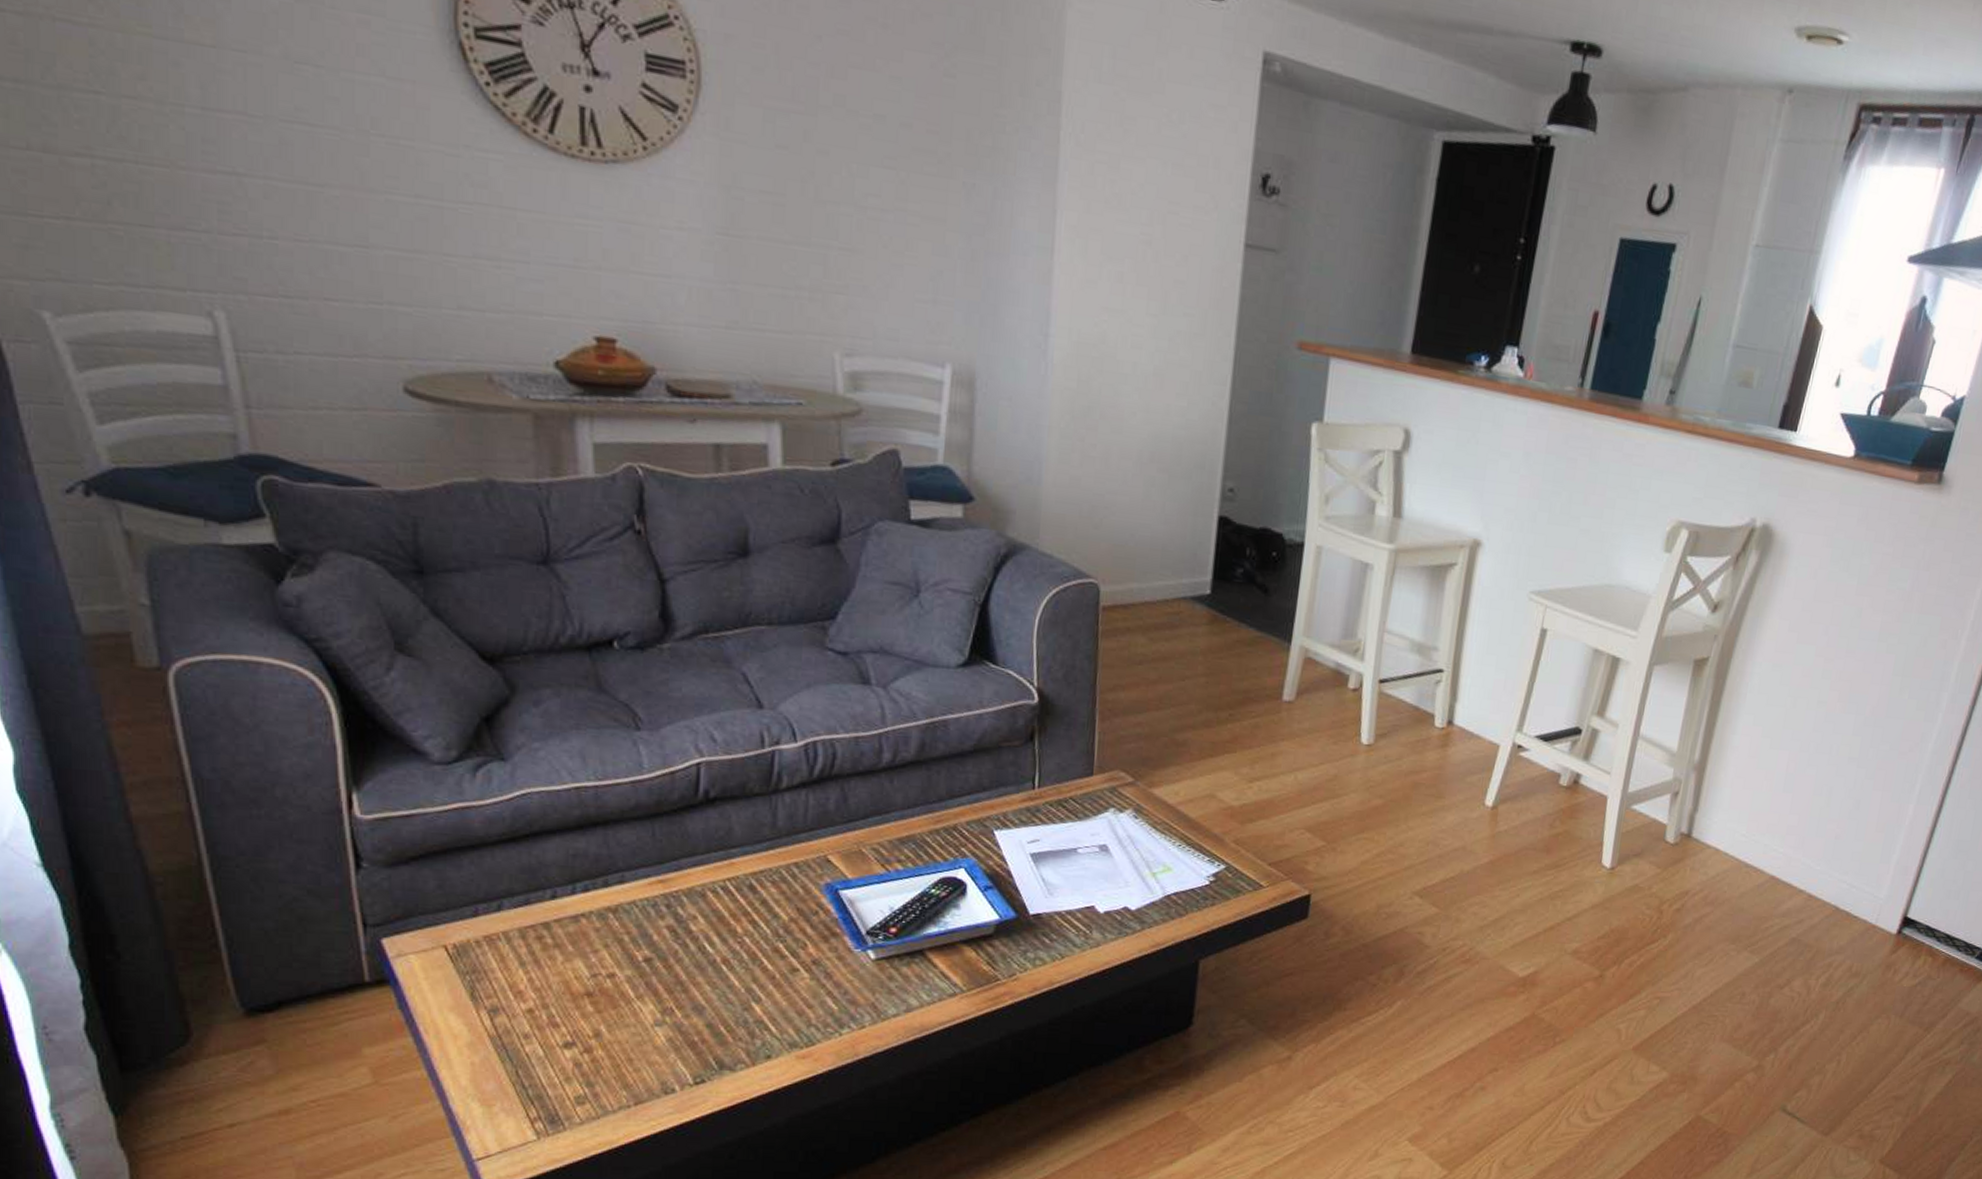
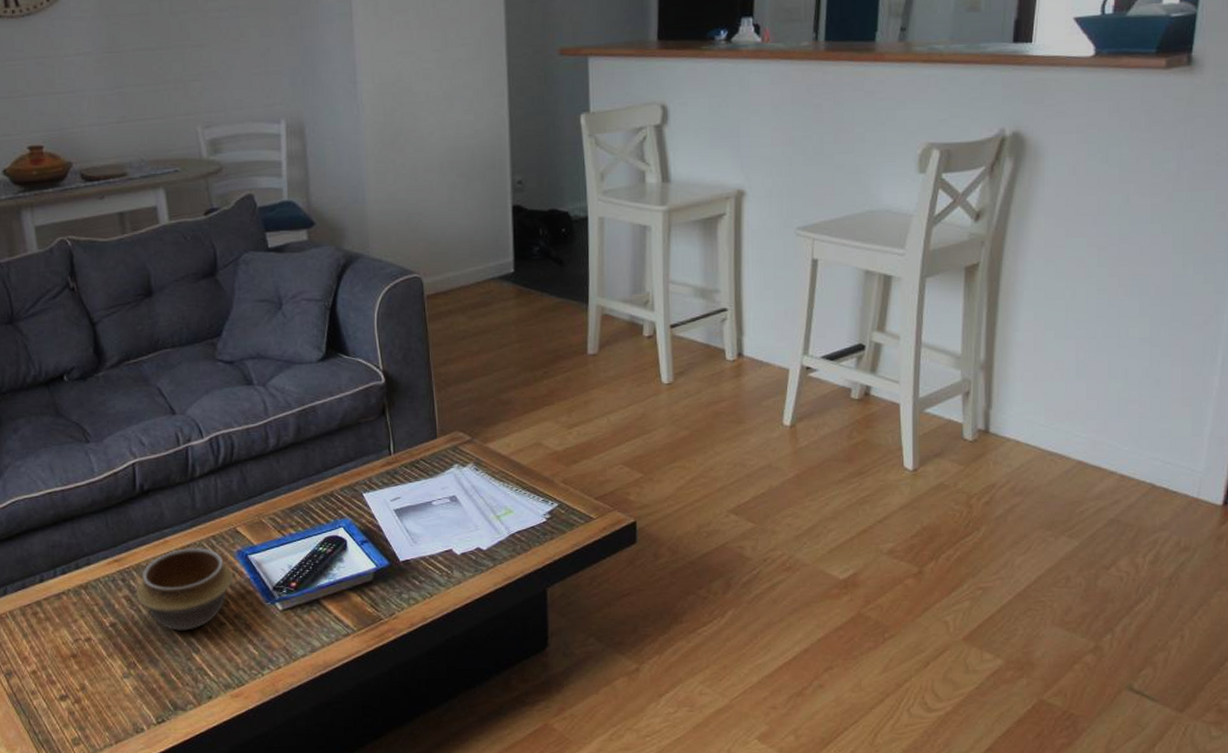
bowl: none [683,874,817,974] -> present [136,548,233,631]

